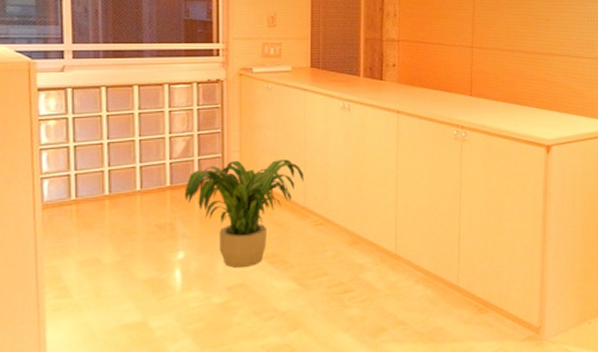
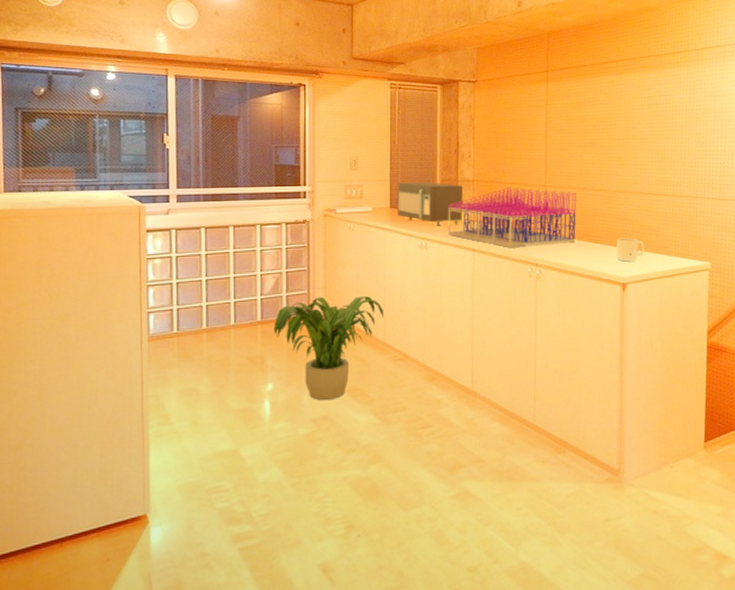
microwave: none [318,41,388,87] -> present [397,182,464,226]
dish rack: none [372,48,504,110] -> present [448,187,577,248]
mug: none [541,100,570,124] -> present [616,237,645,262]

